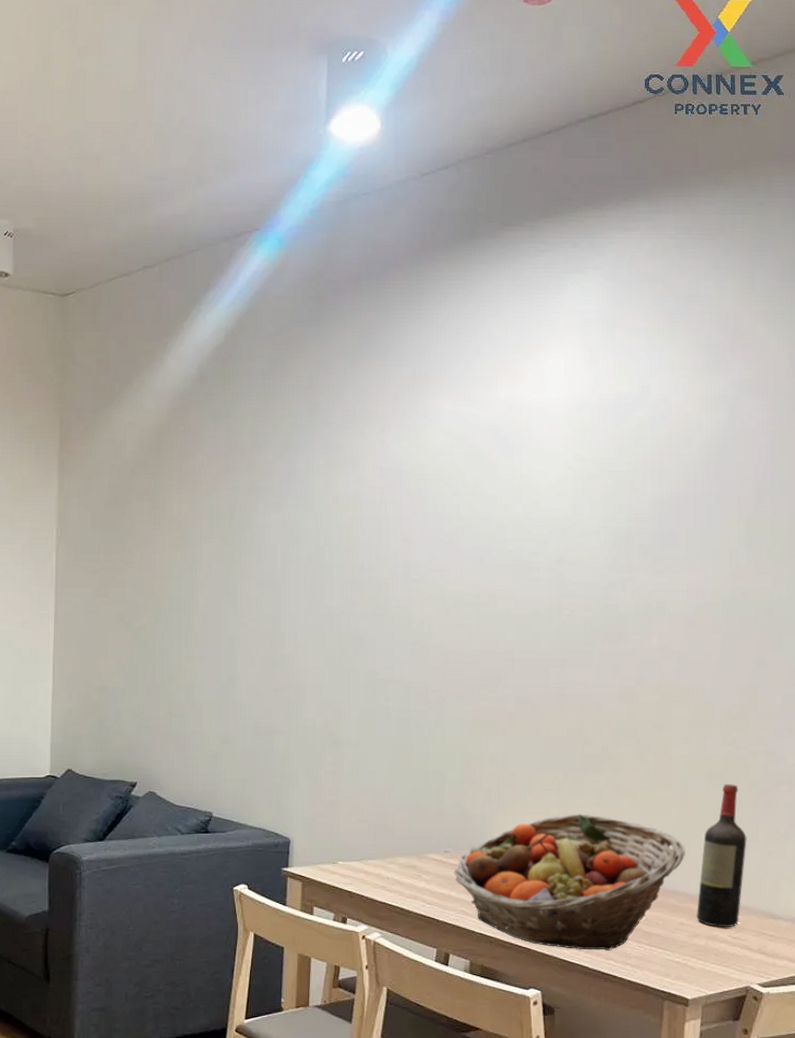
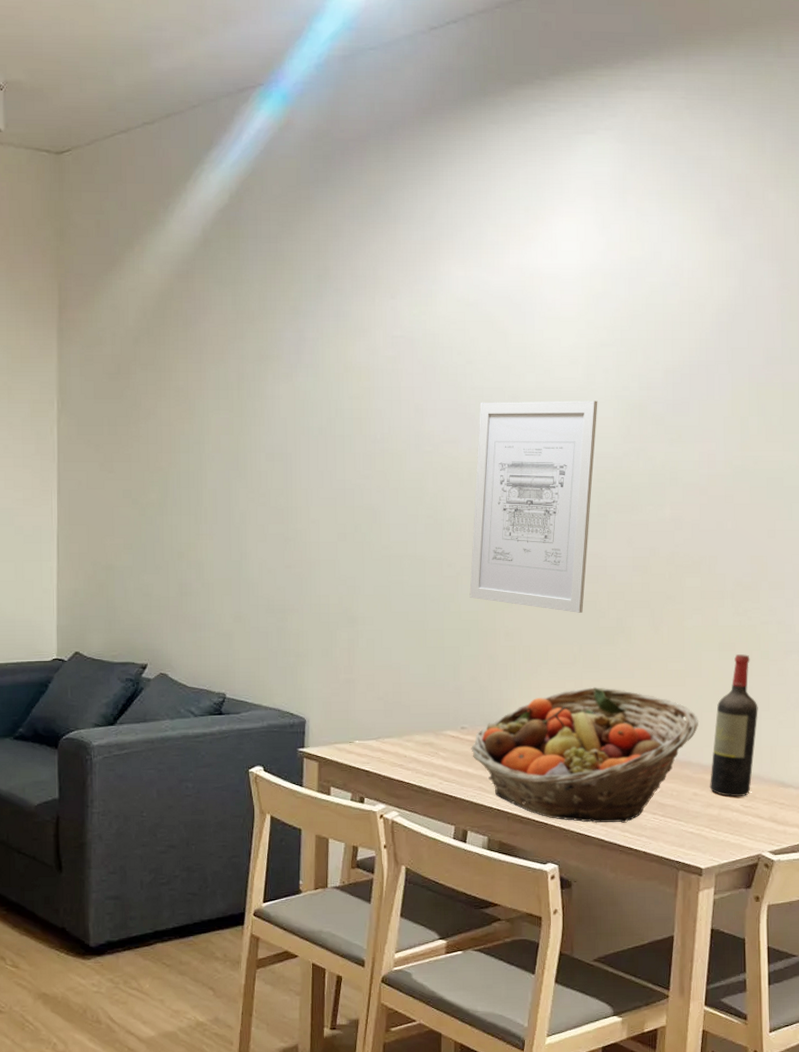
wall art: none [454,531,585,740] -> present [469,401,598,613]

